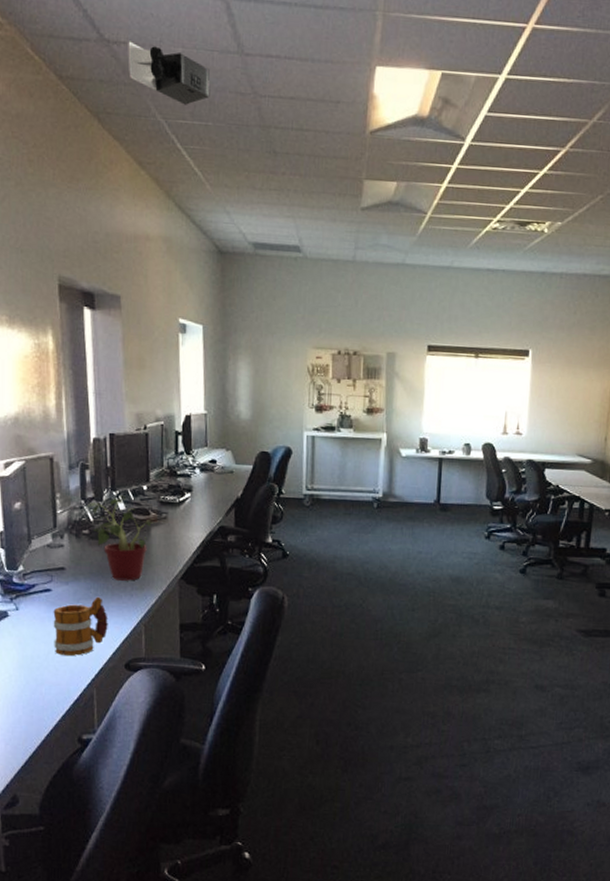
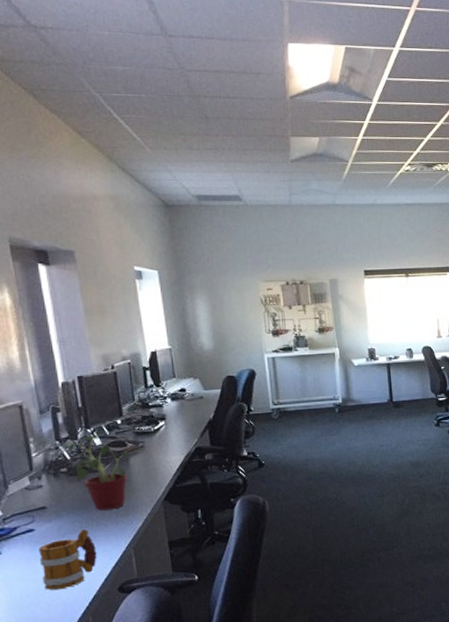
projector: present [128,41,210,105] -> none [55,26,140,80]

